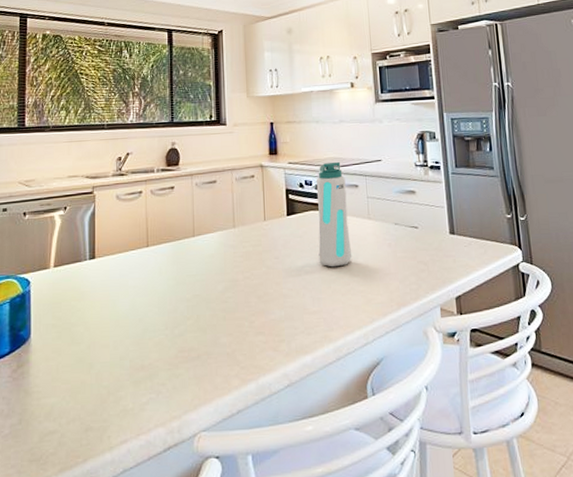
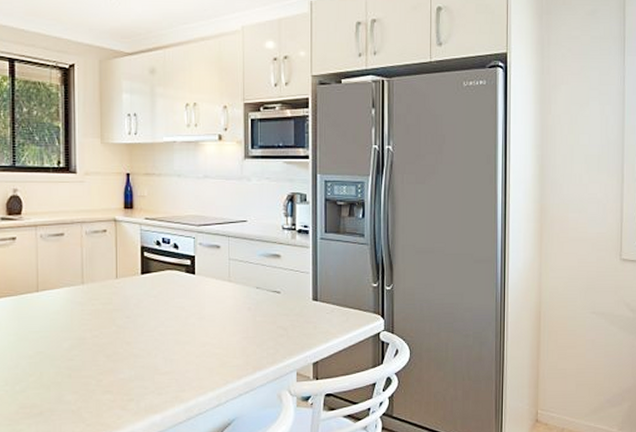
water bottle: present [316,162,352,267] -> none [173,221,209,329]

